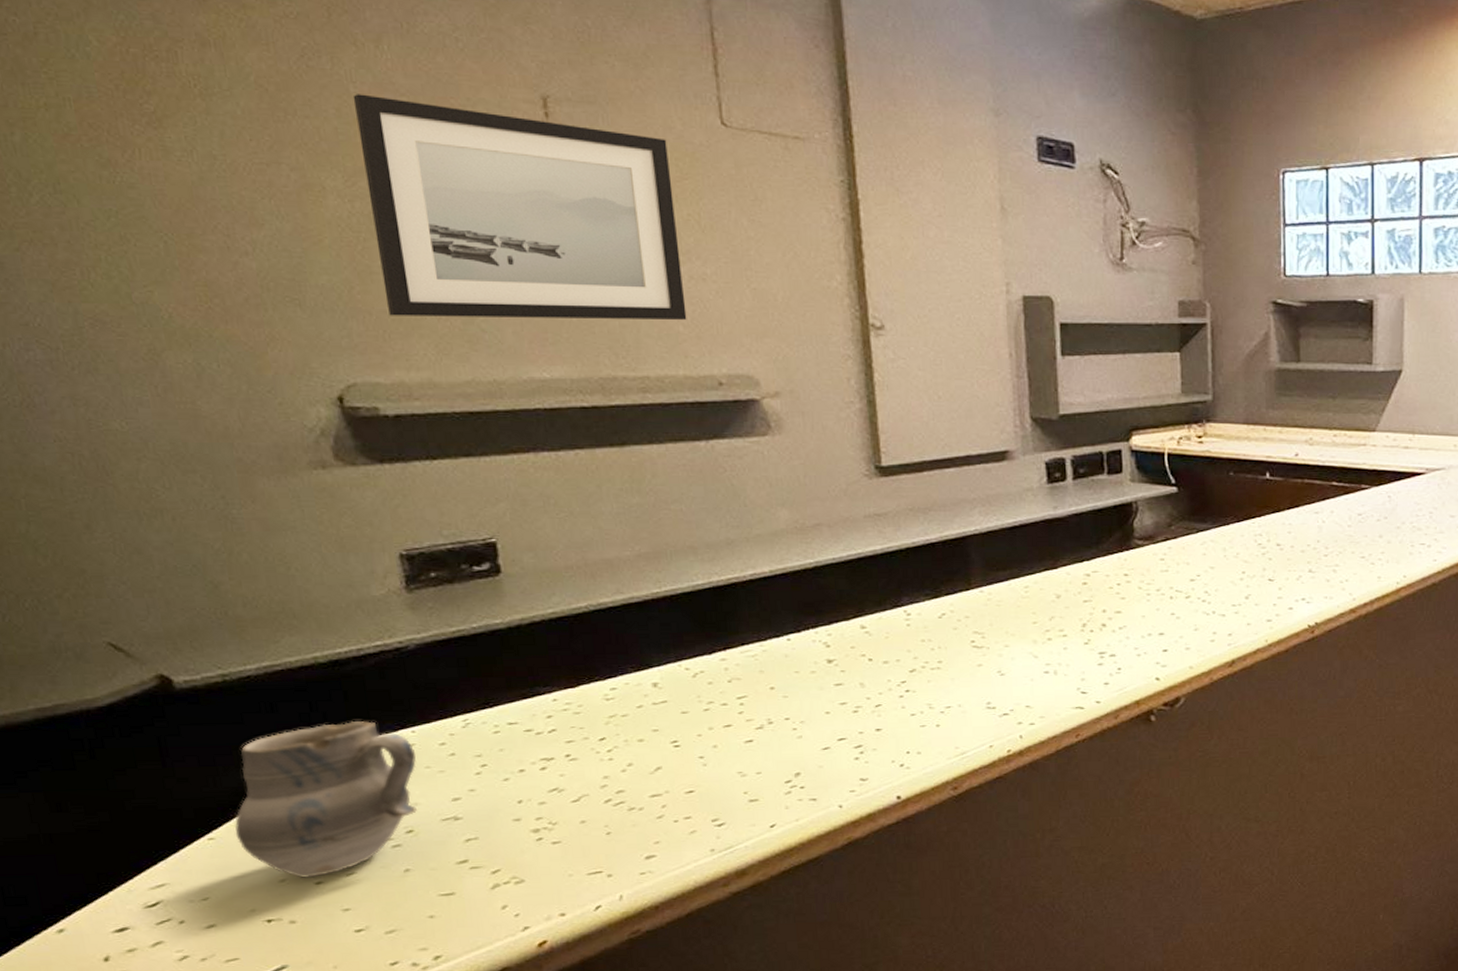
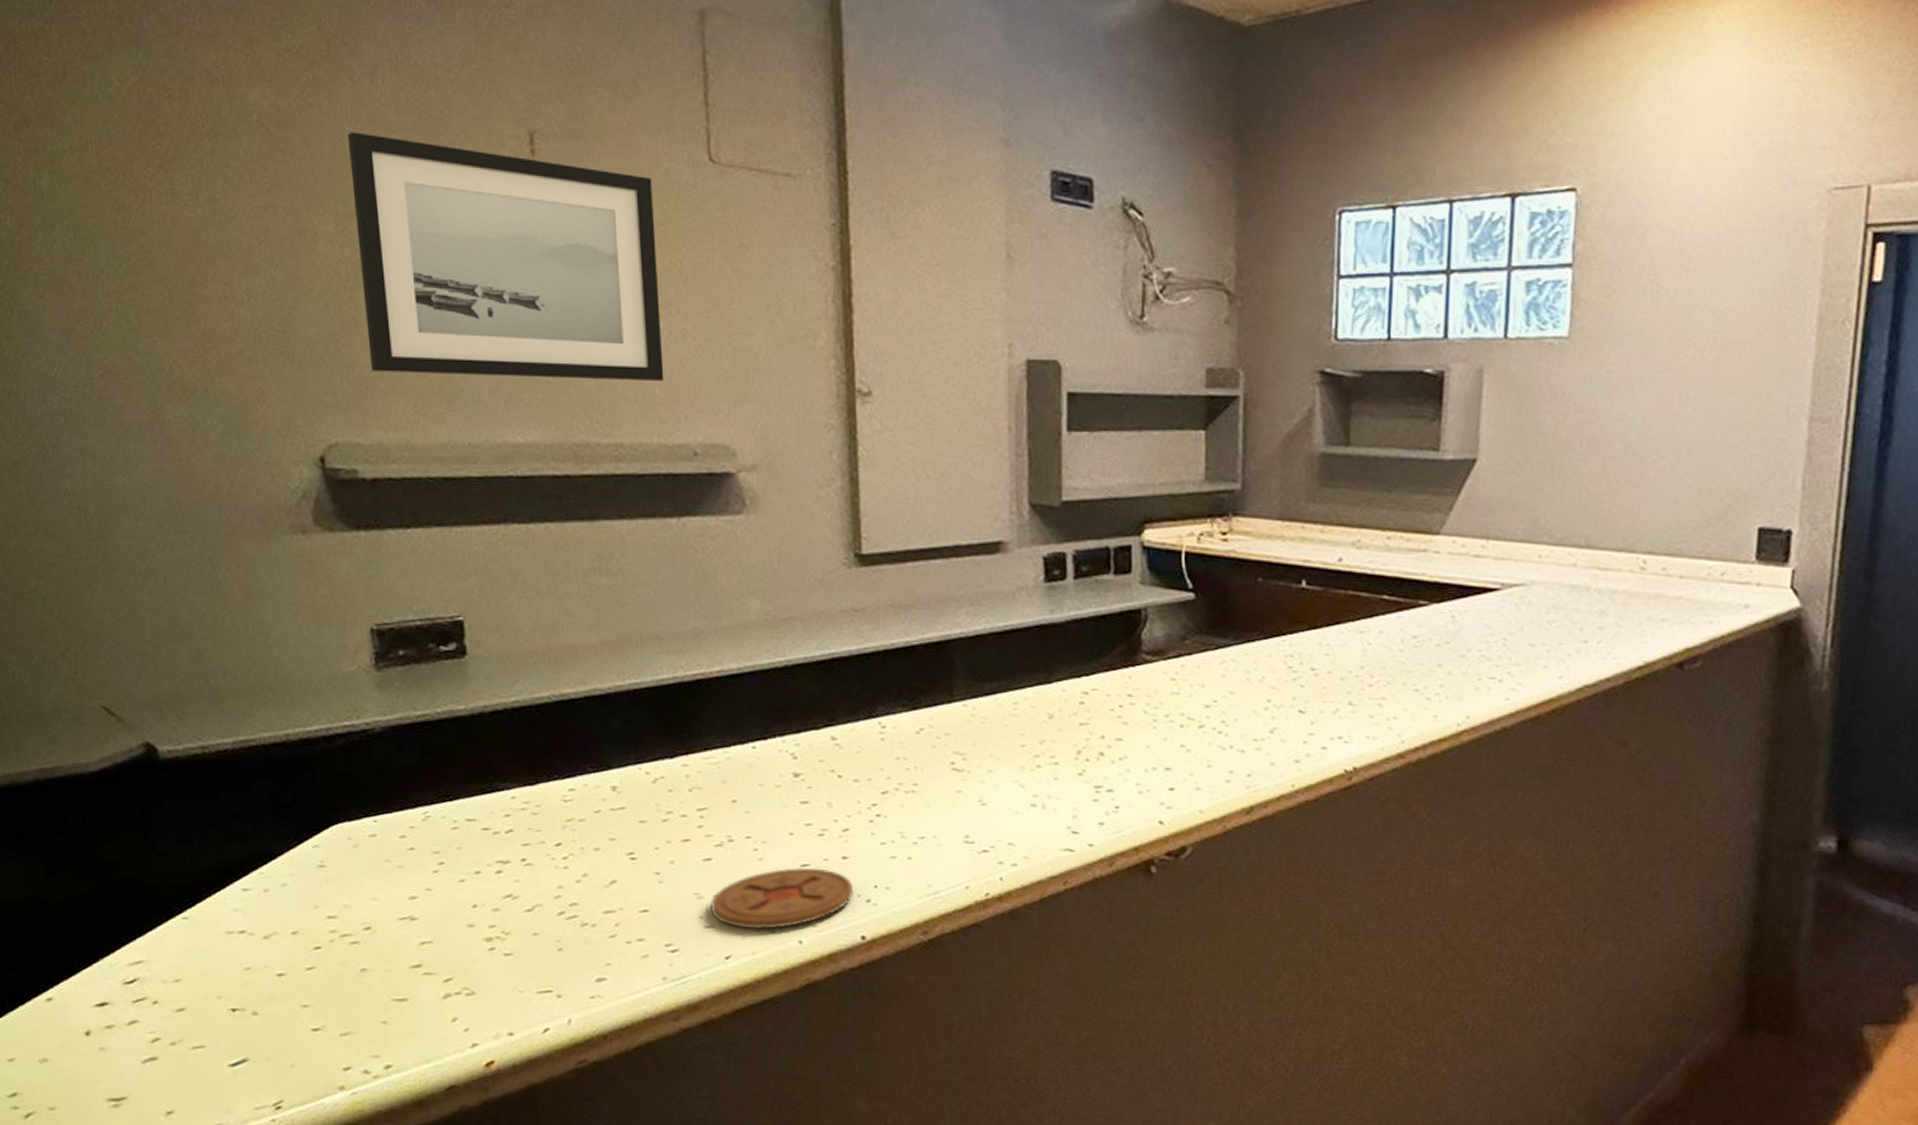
cup: present [234,721,417,878] -> none [206,805,377,968]
coaster: none [754,741,888,800] -> present [711,868,854,930]

